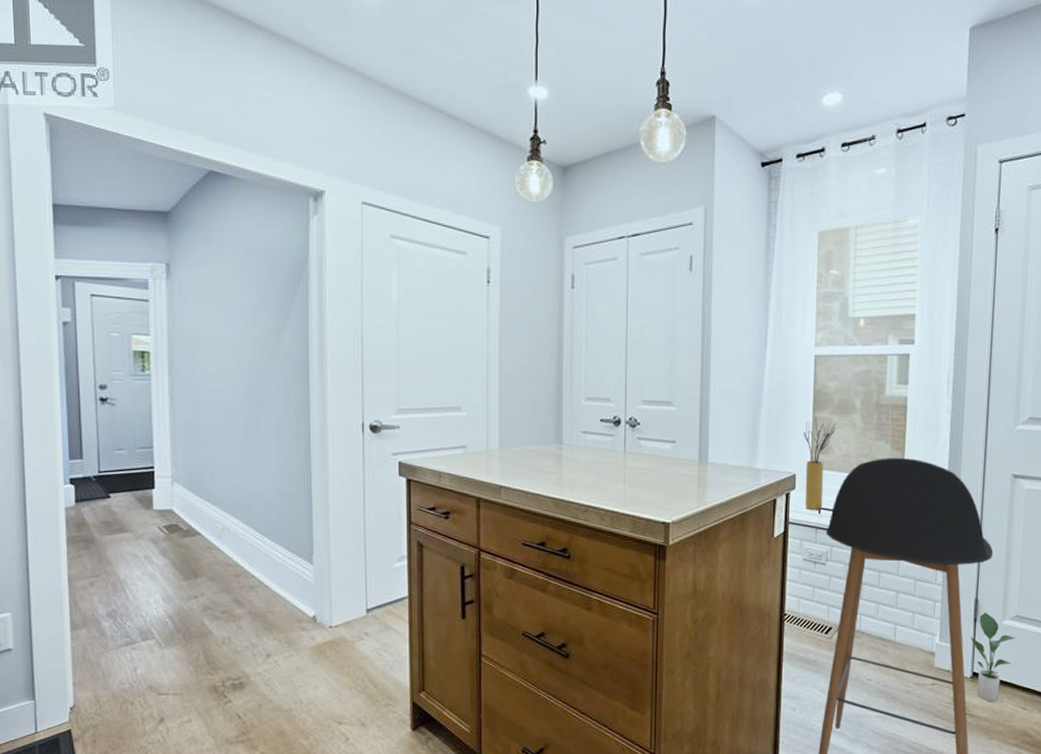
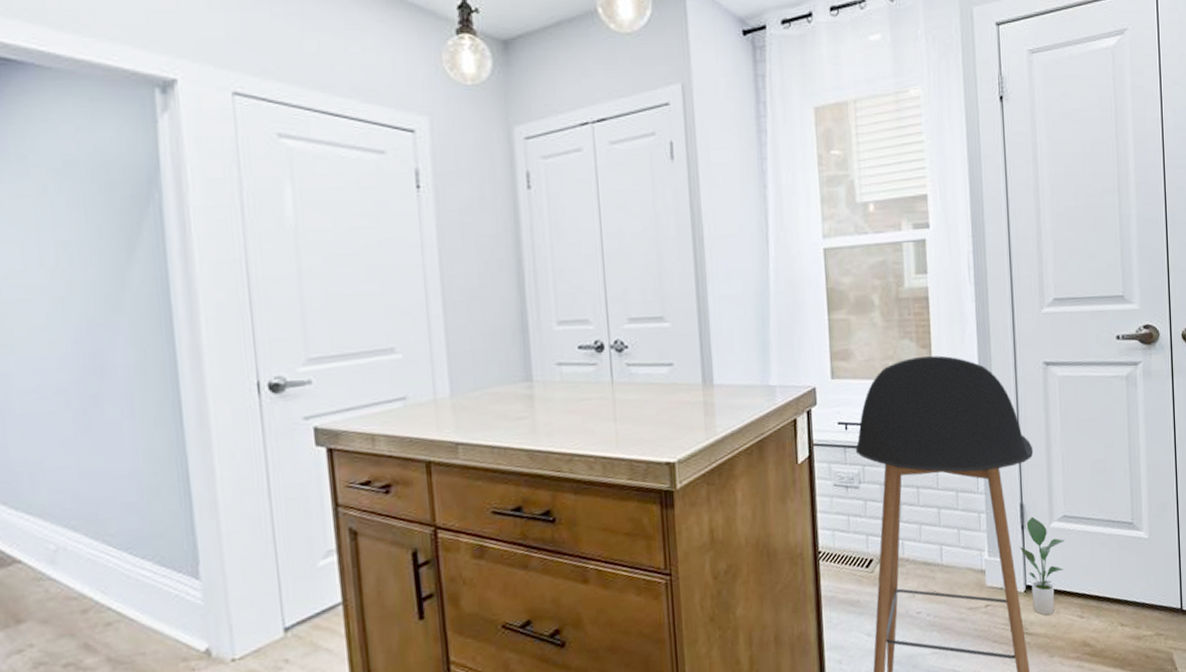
vase: present [803,417,836,511] -> none [819,319,855,428]

